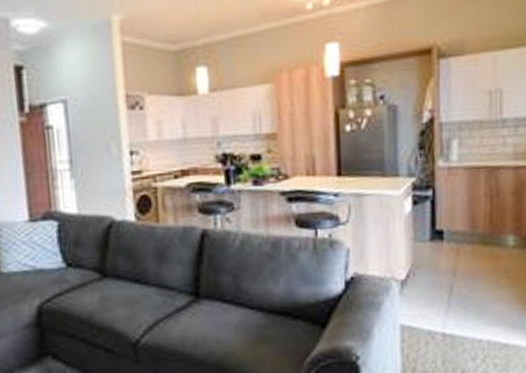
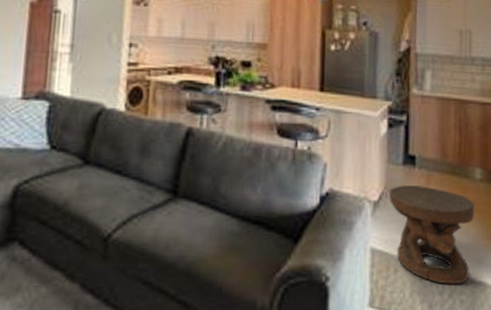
carved stool: none [416,259,508,351] -> present [389,185,475,285]

